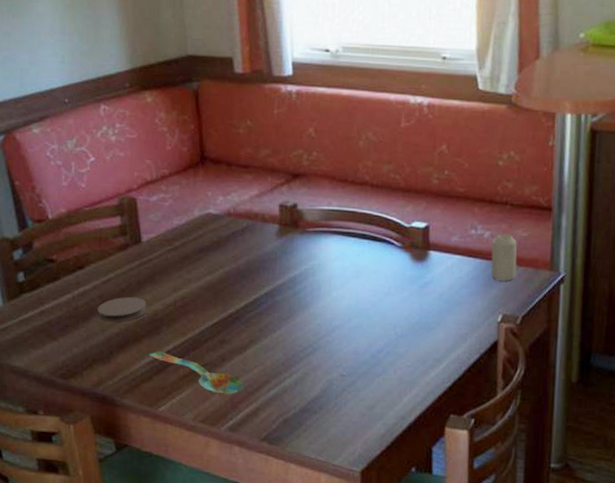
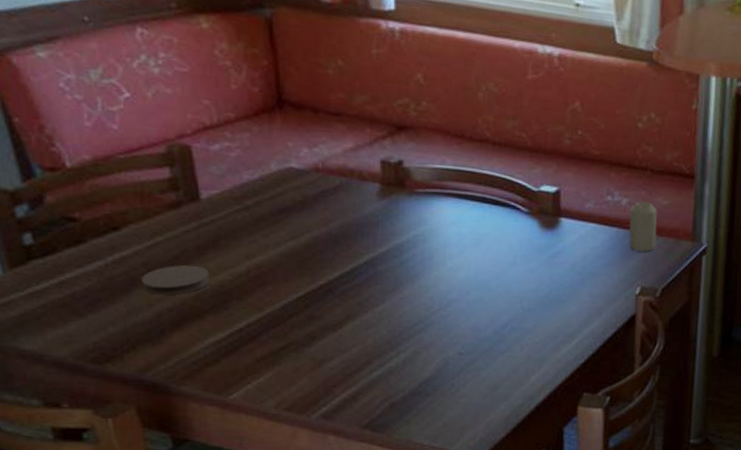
spoon: present [149,350,244,395] -> none [214,328,340,379]

